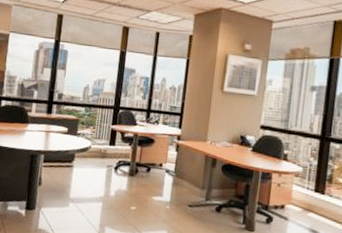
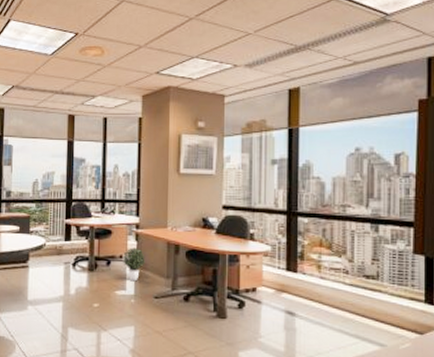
potted plant: none [162,157,184,189] -> present [123,247,145,282]

